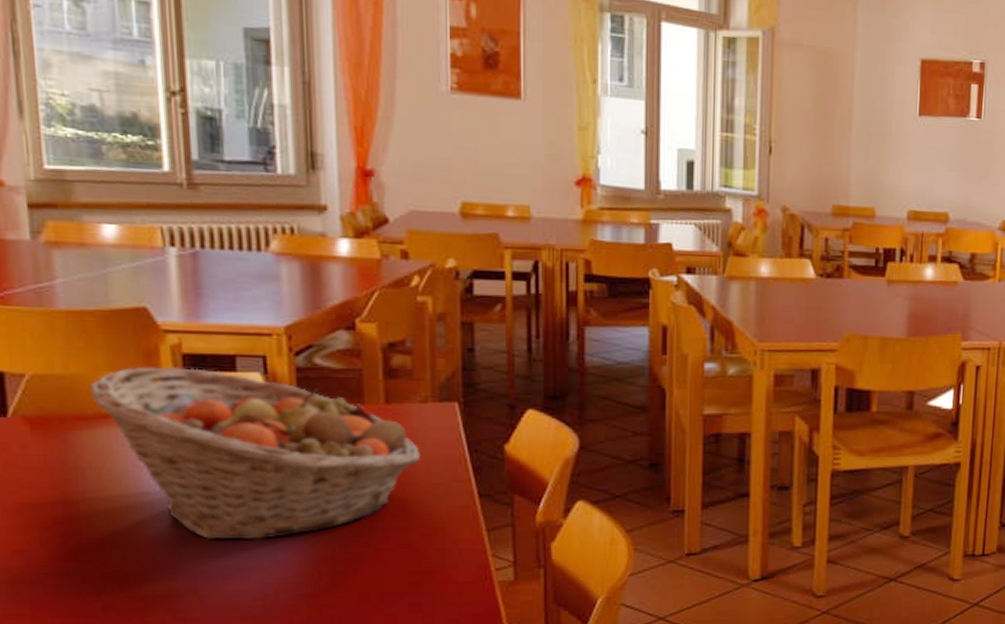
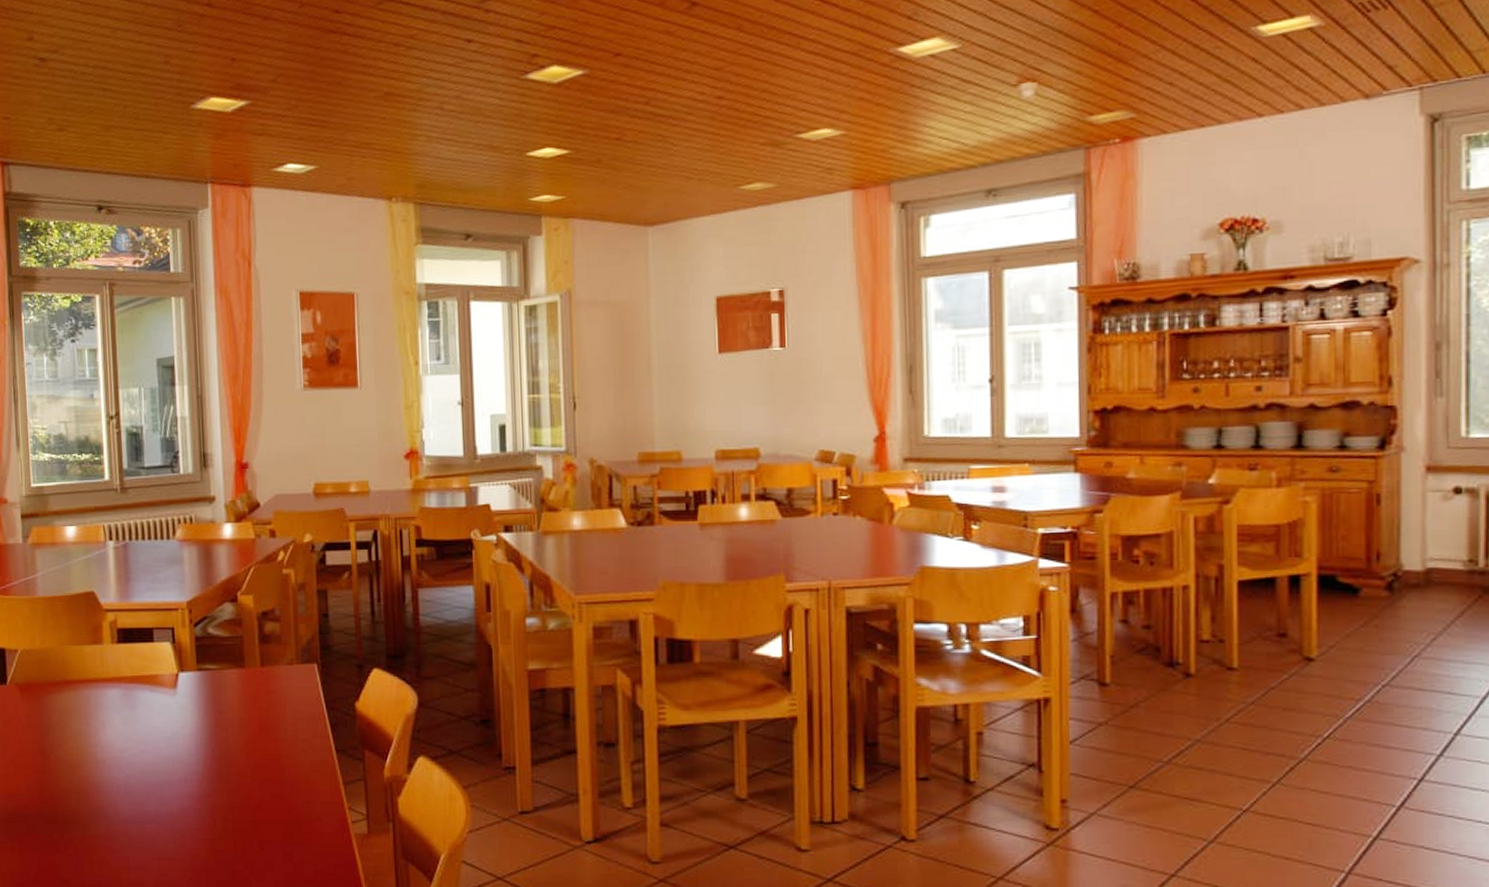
fruit basket: present [89,366,420,541] -> none [57,639,288,790]

